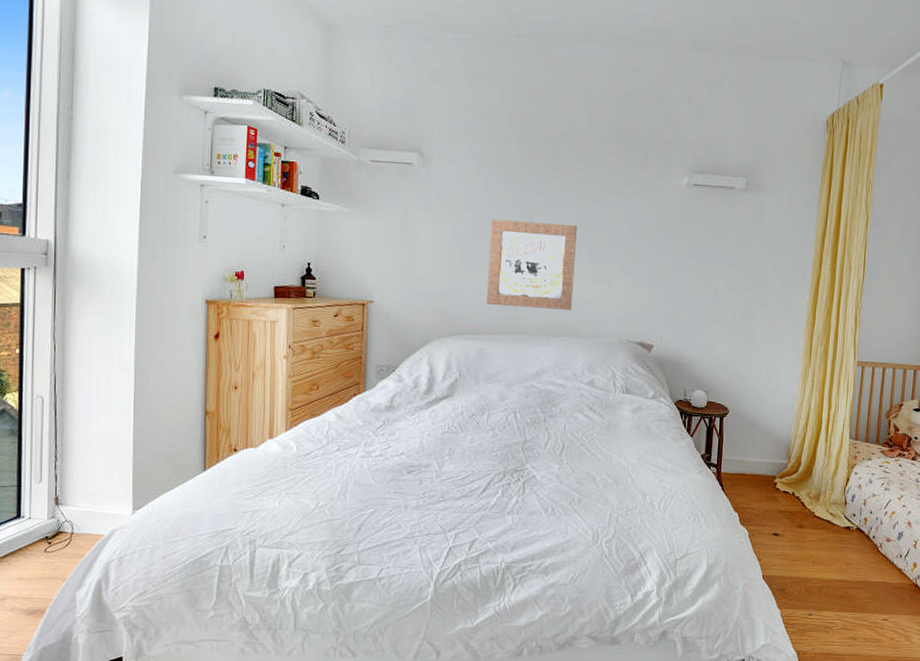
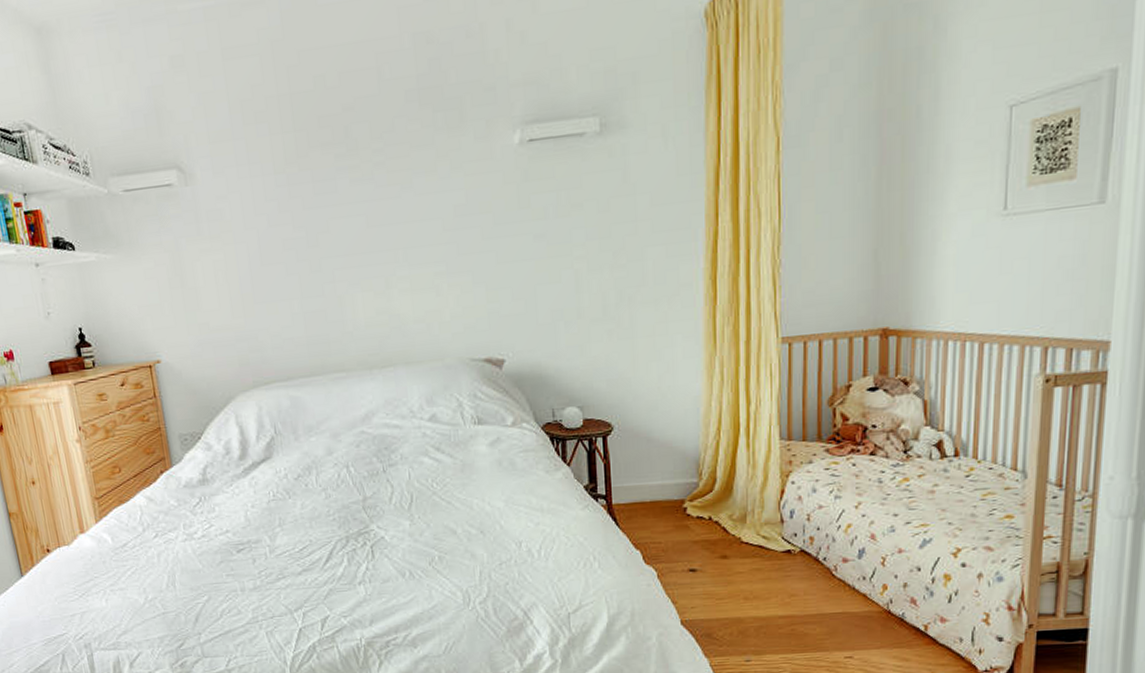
wall art: present [487,219,577,310] -> none [279,223,396,343]

